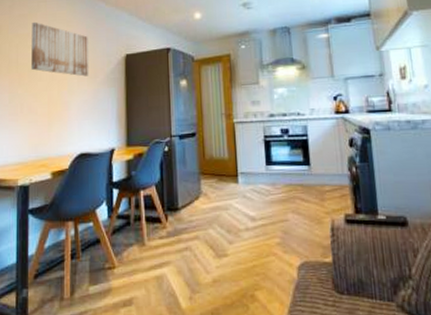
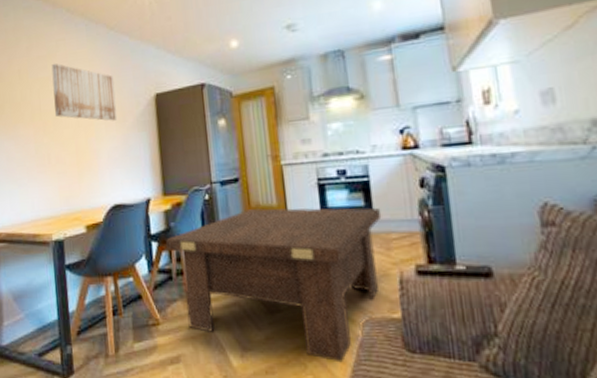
coffee table: none [127,161,318,304] -> present [166,207,382,363]

